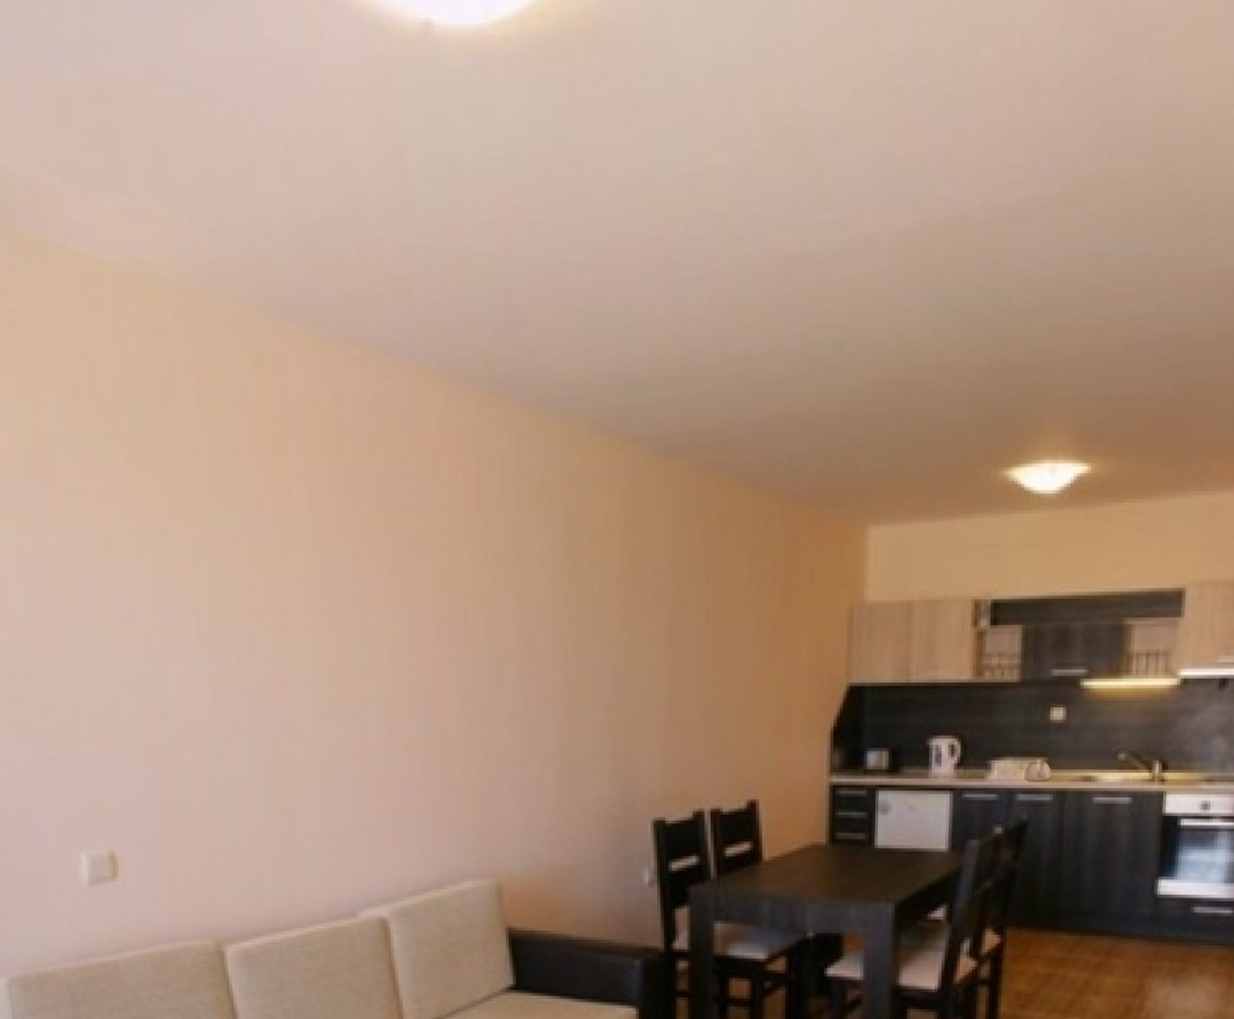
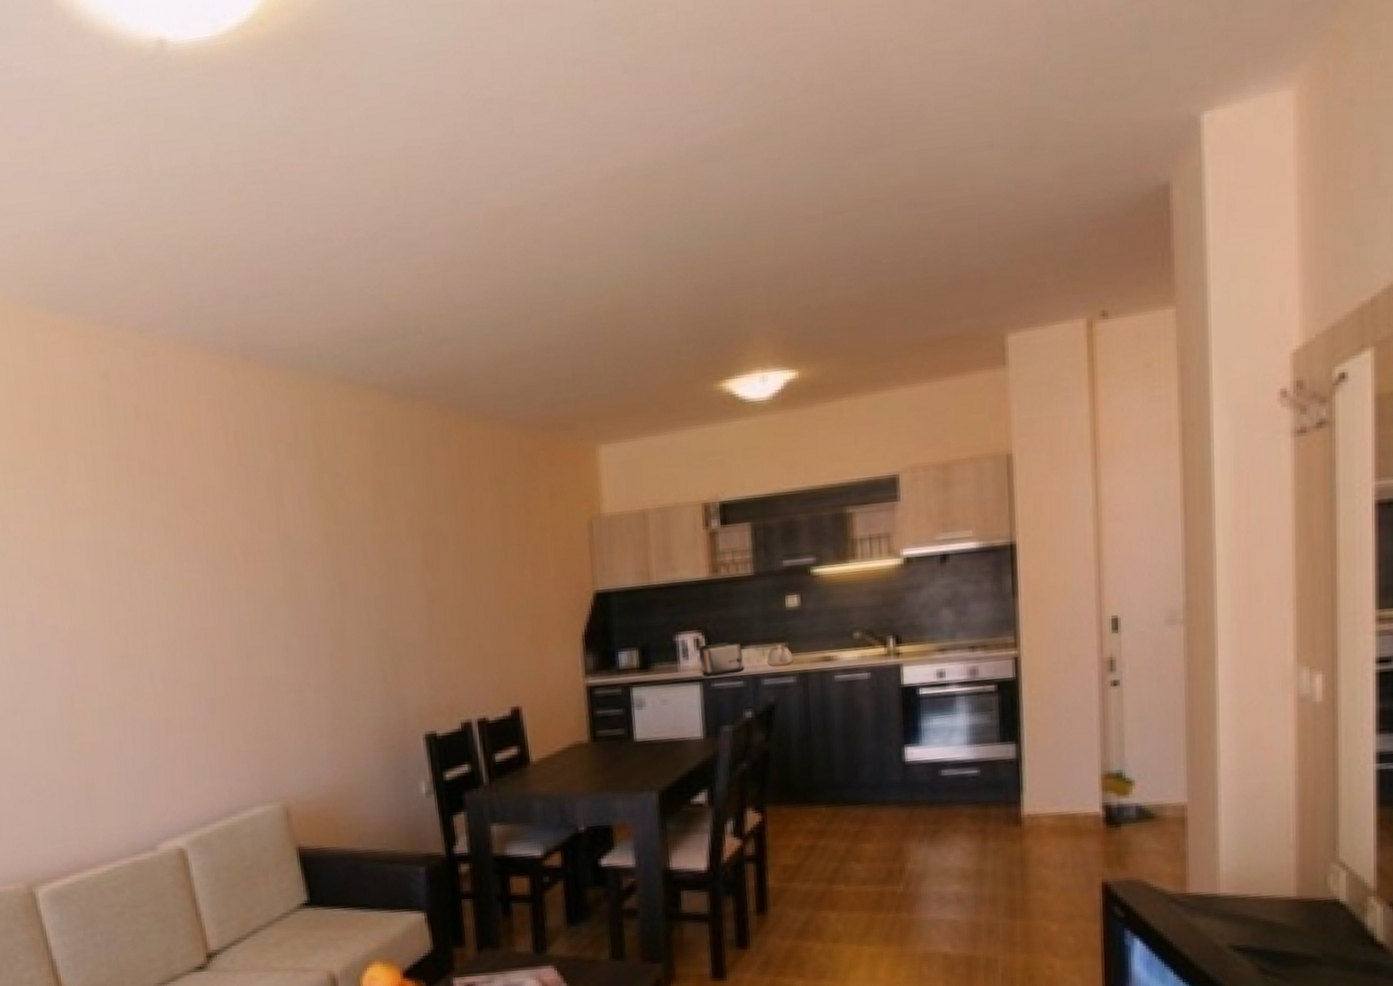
toaster: none [952,750,1001,787] -> present [698,640,744,677]

